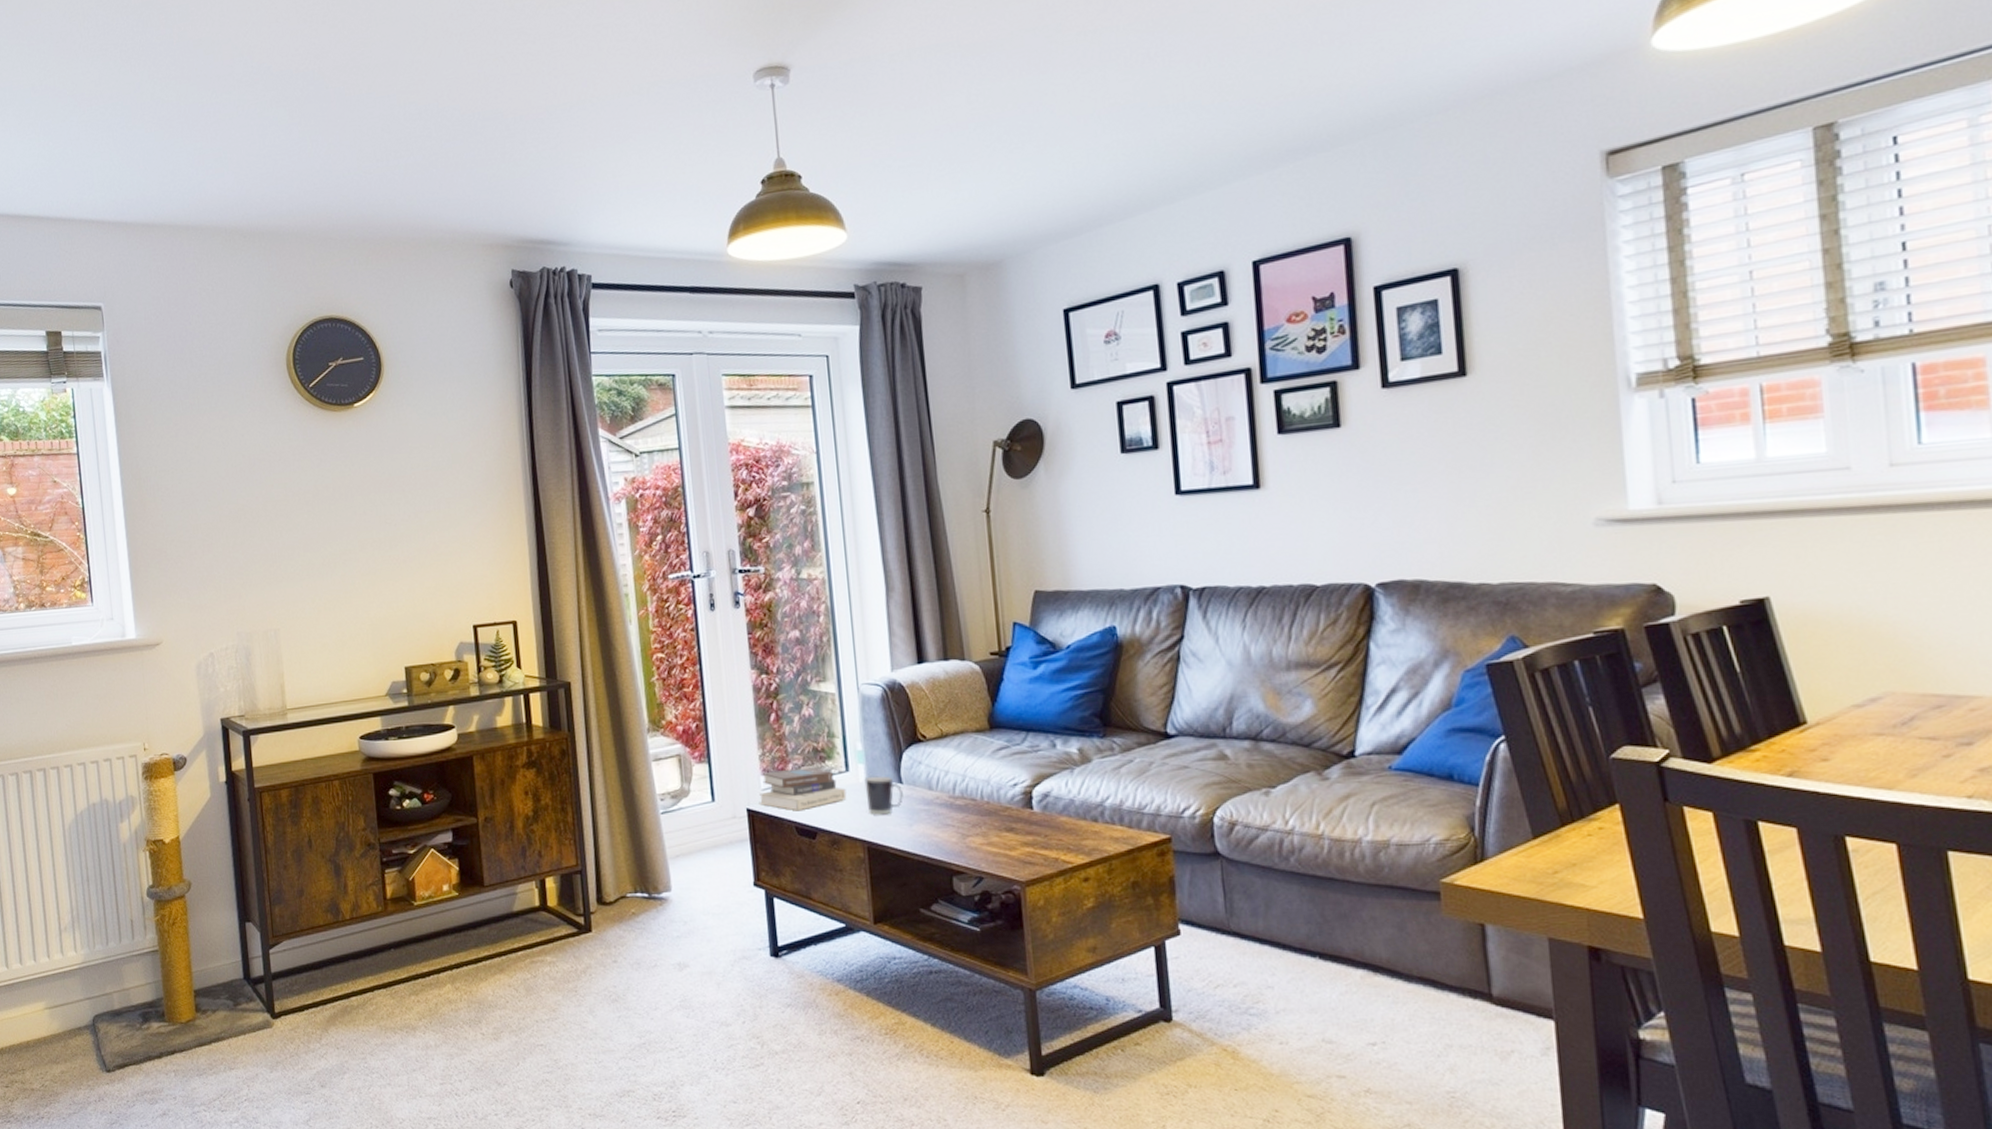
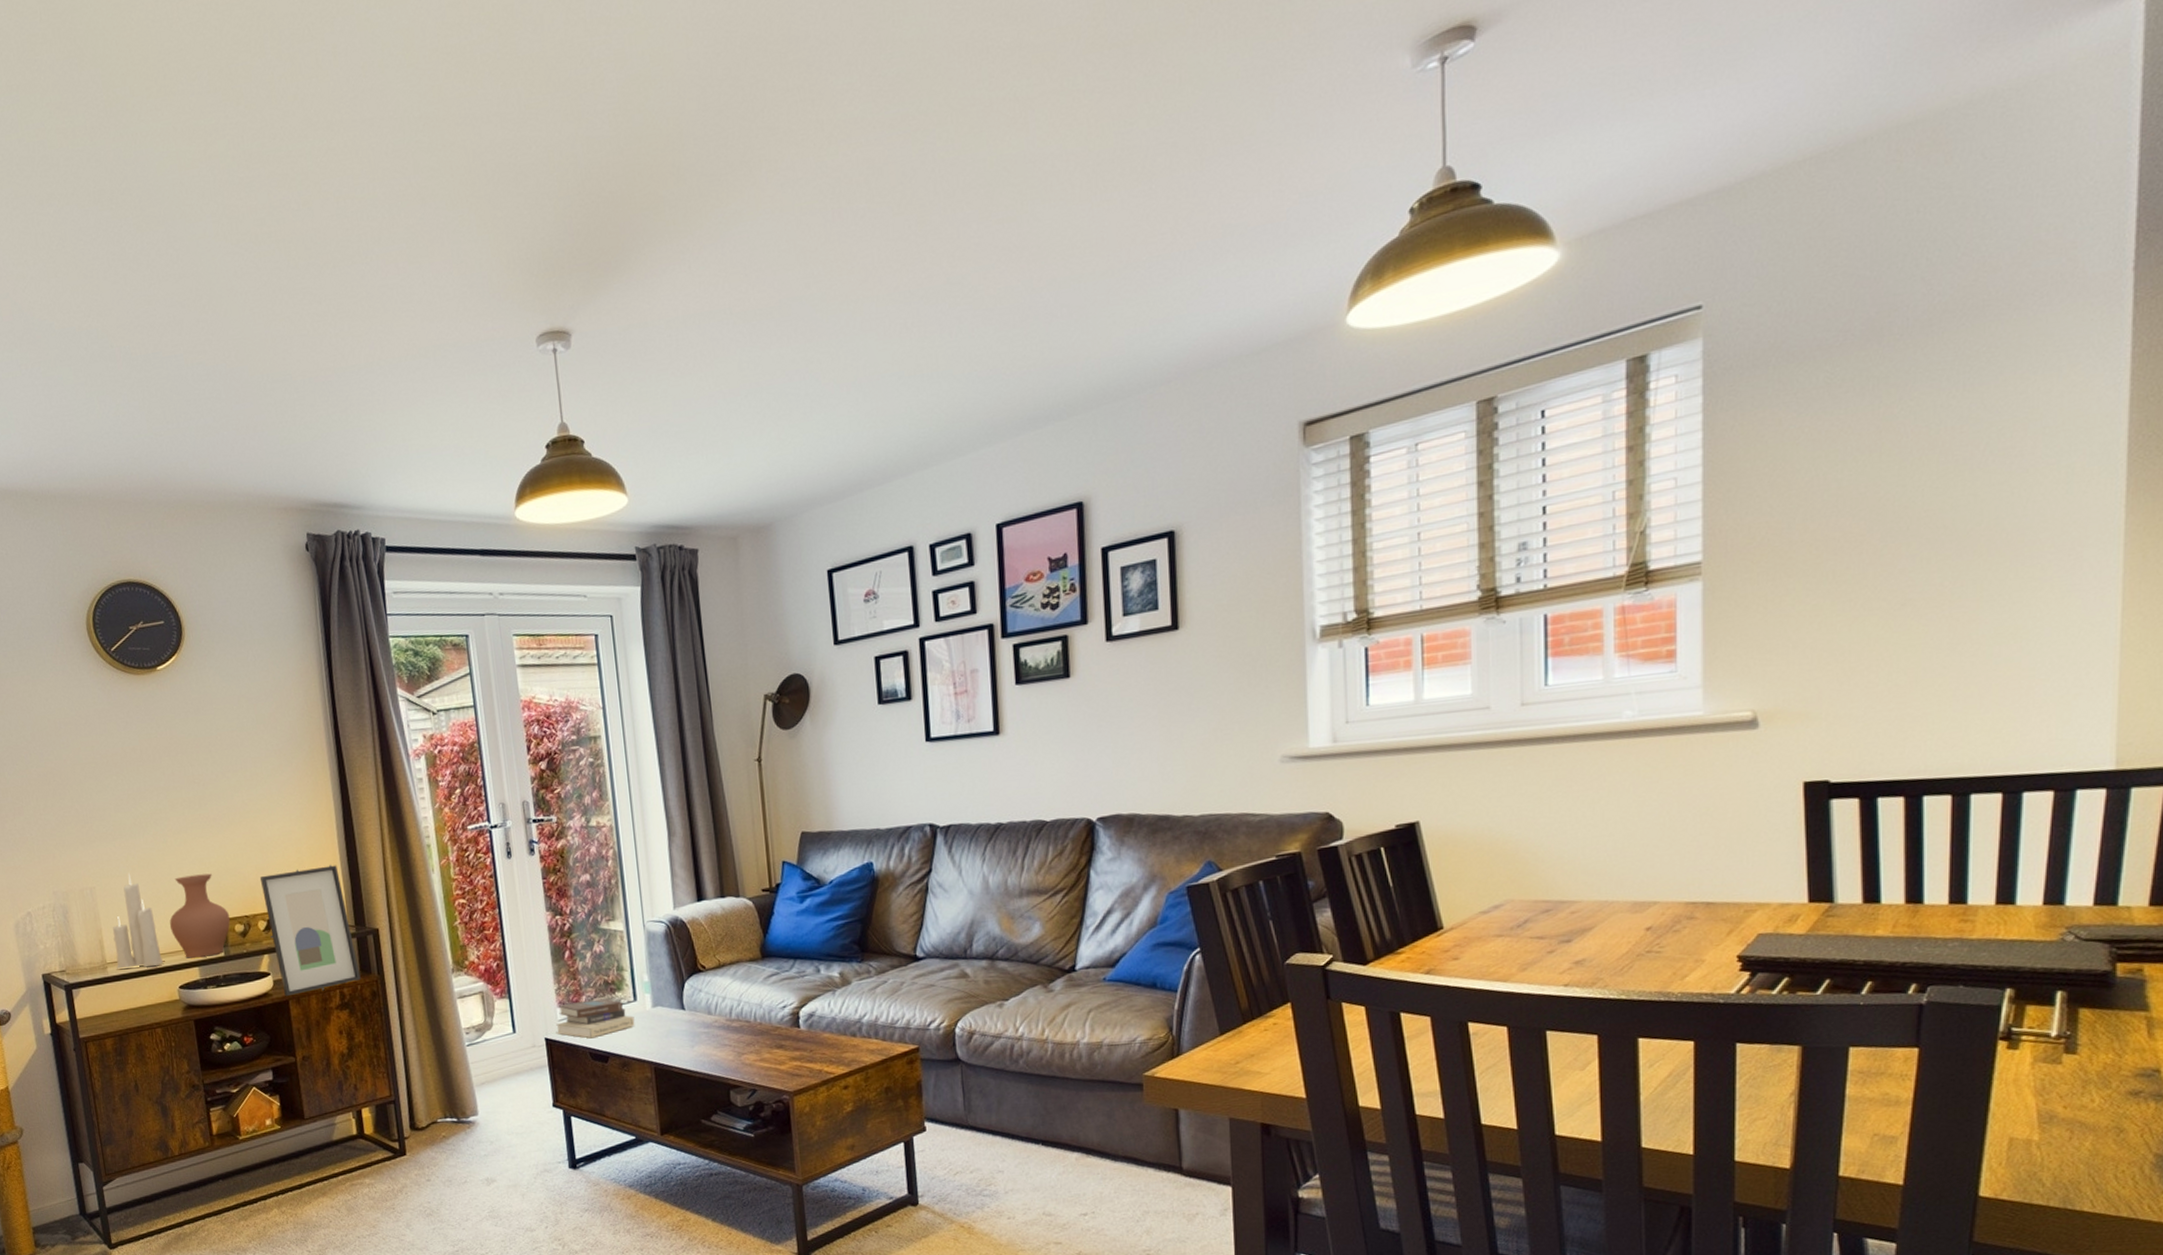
candle: none [294,615,345,716] -> present [112,873,164,969]
vase: none [352,618,416,707] -> present [169,873,231,958]
picture frame: none [448,612,550,752] -> present [259,864,361,997]
mug: present [864,776,903,814] -> none [651,1003,686,1038]

